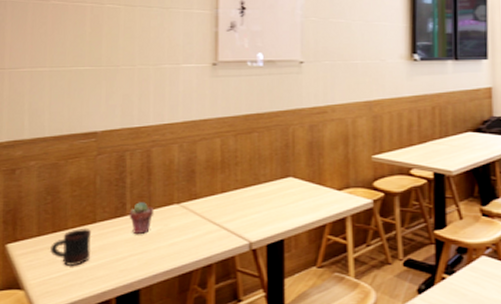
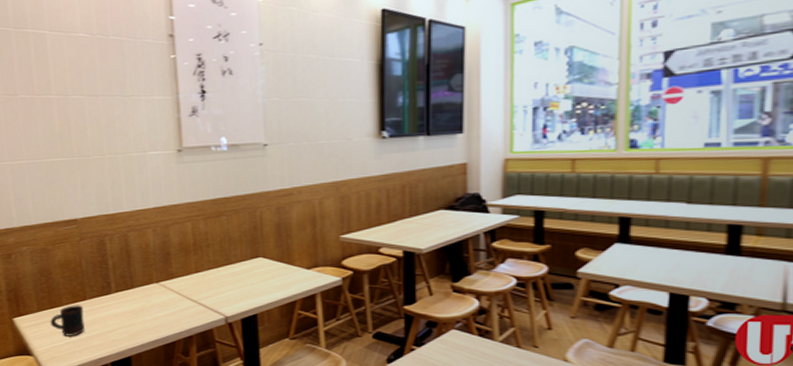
potted succulent: present [129,202,154,234] -> none [114,282,137,309]

